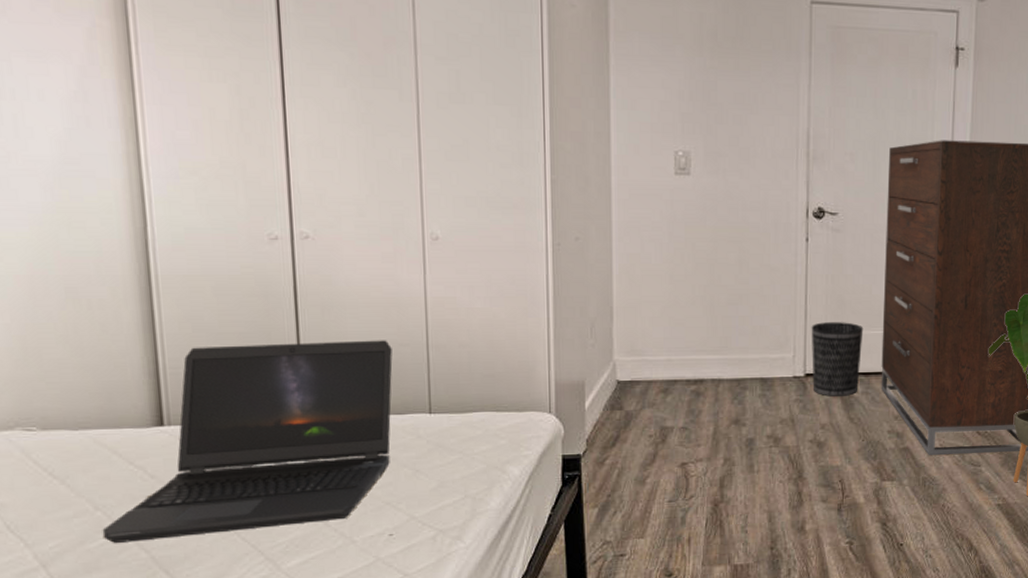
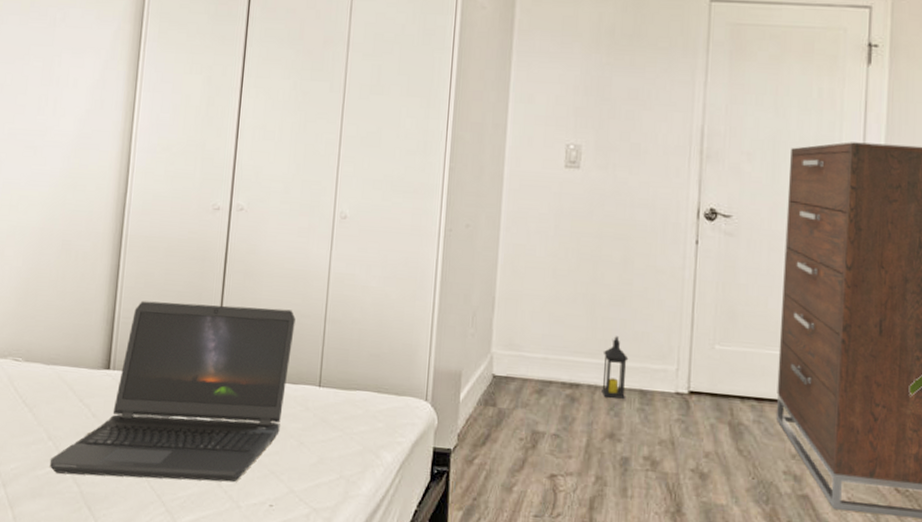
lantern: none [724,332,749,389] -> present [602,336,629,399]
wastebasket: present [811,322,864,398] -> none [697,334,757,424]

